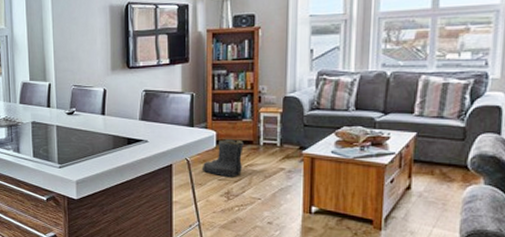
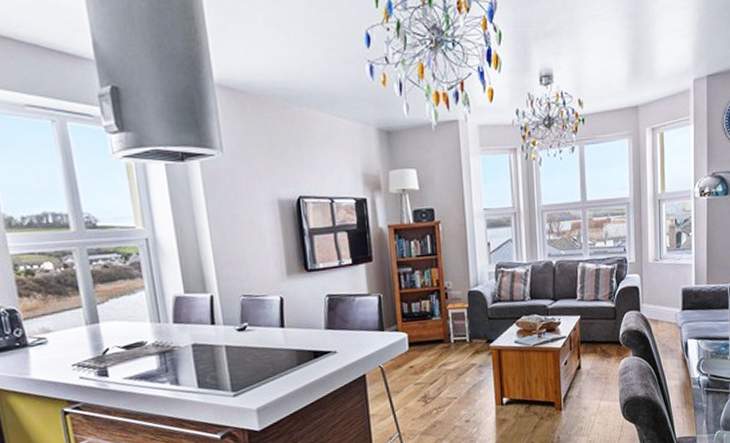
boots: present [201,139,244,177] -> none [396,339,436,380]

